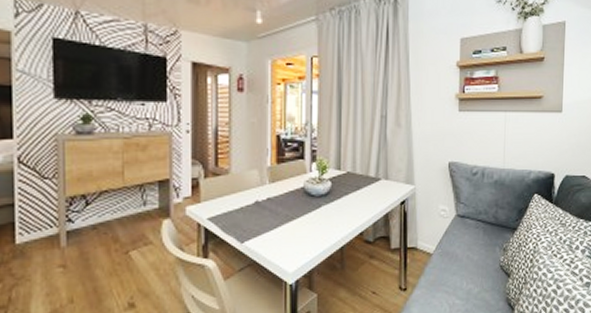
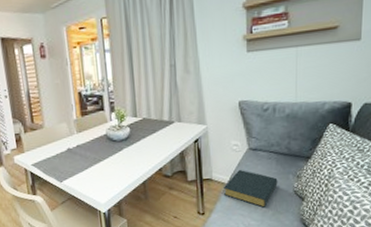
hardback book: none [428,238,485,284] -> present [223,169,278,208]

